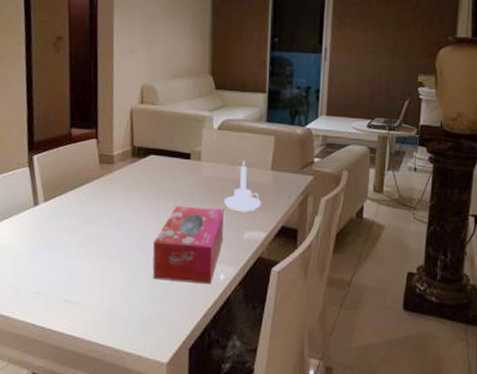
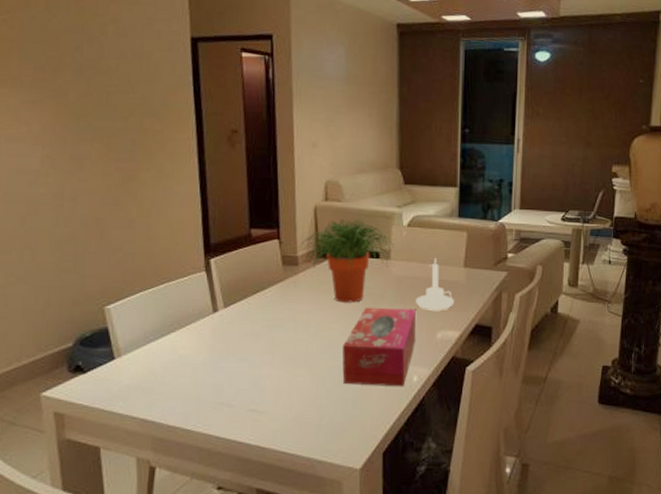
potted plant: none [117,121,204,201] -> present [300,218,393,303]

